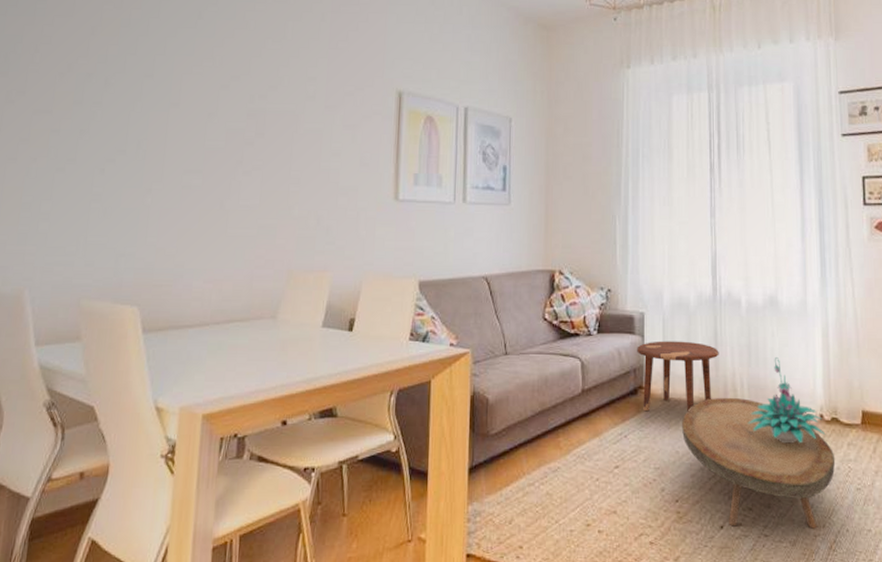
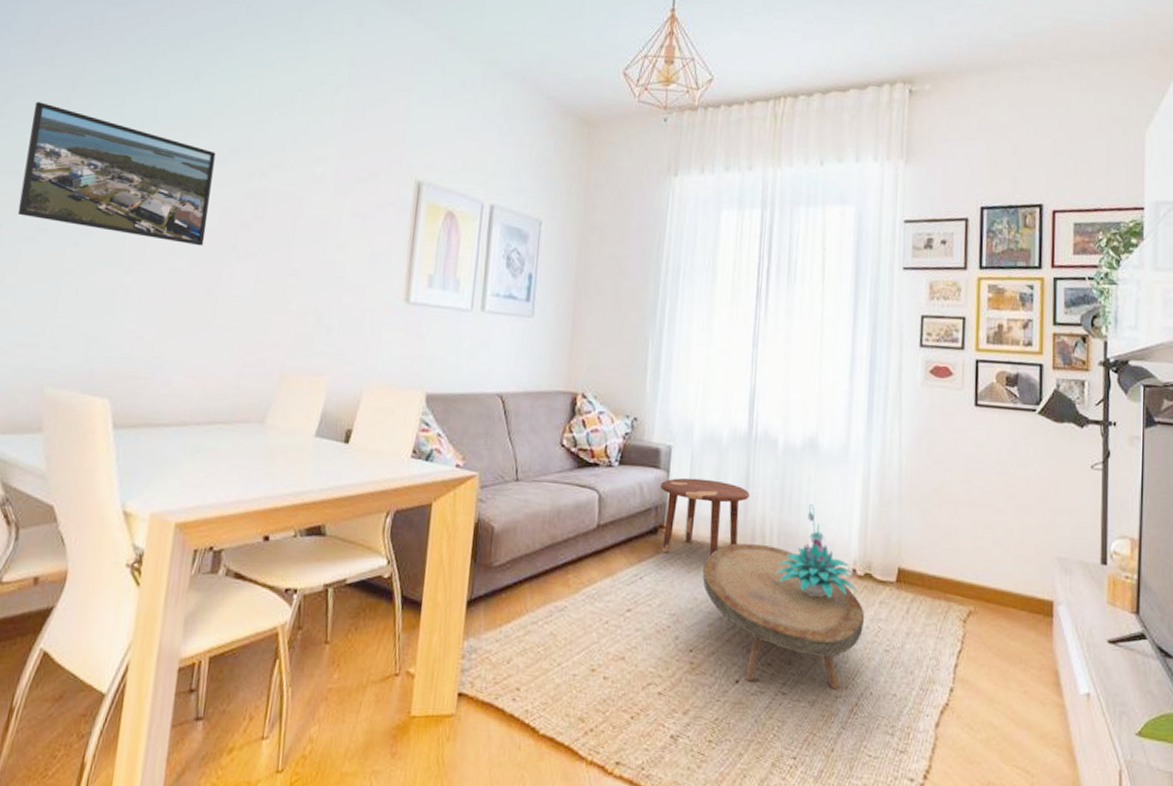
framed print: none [49,48,220,164] -> present [17,101,216,246]

